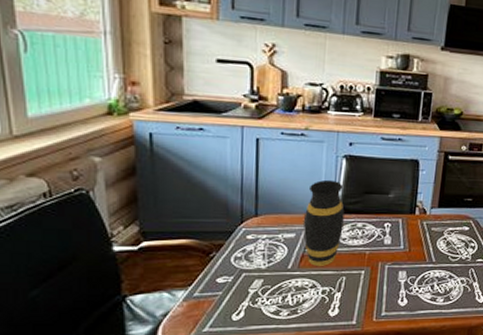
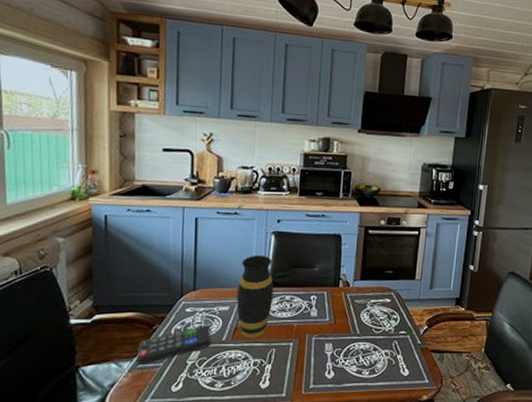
remote control: none [192,253,275,295] -> present [137,325,211,366]

